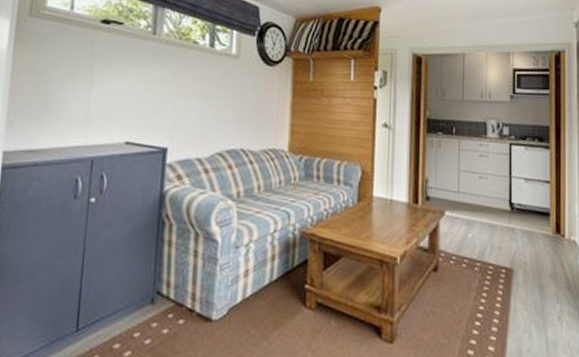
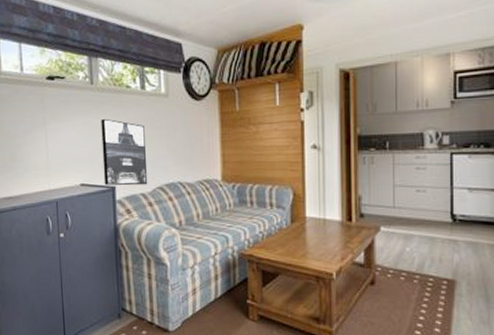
wall art: none [154,72,209,150] -> present [101,118,148,186]

